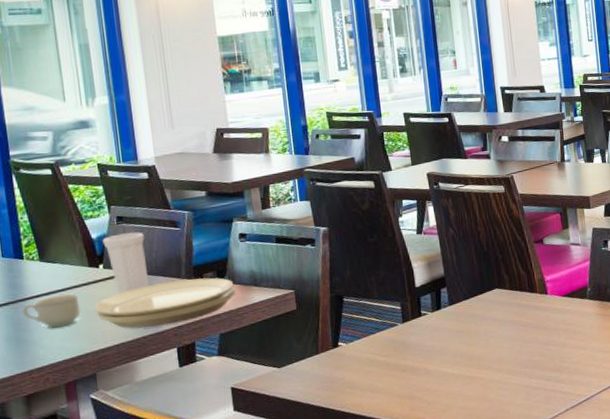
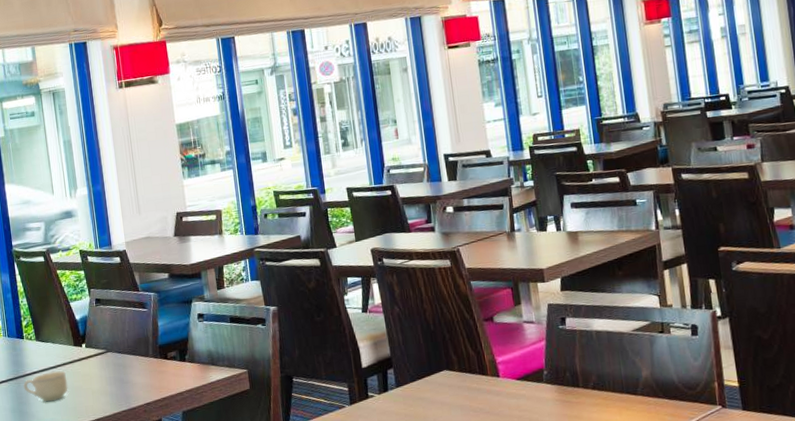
plate: present [94,277,236,328] -> none [79,356,196,404]
cup: present [102,232,150,295] -> none [84,313,123,372]

